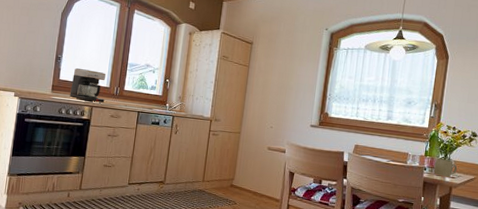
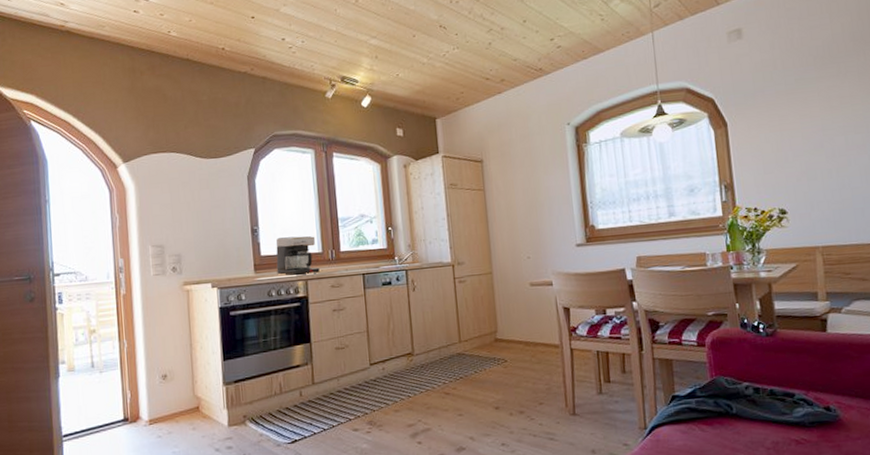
mug: present [433,157,457,178] -> none [741,250,772,274]

